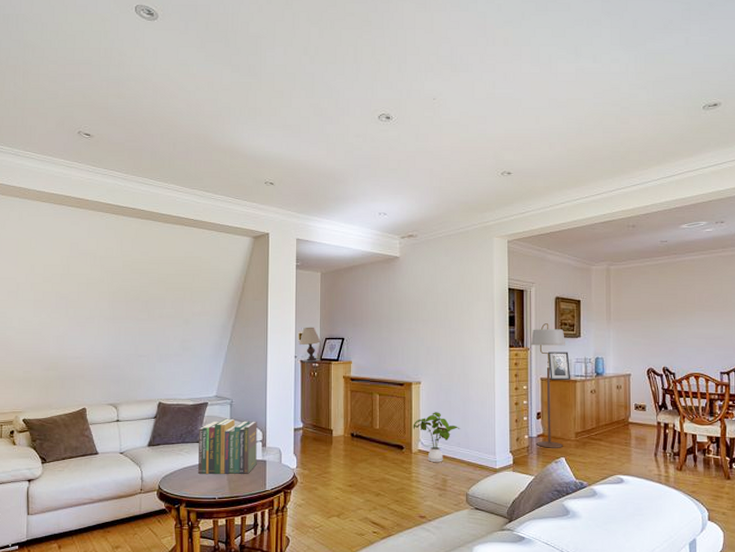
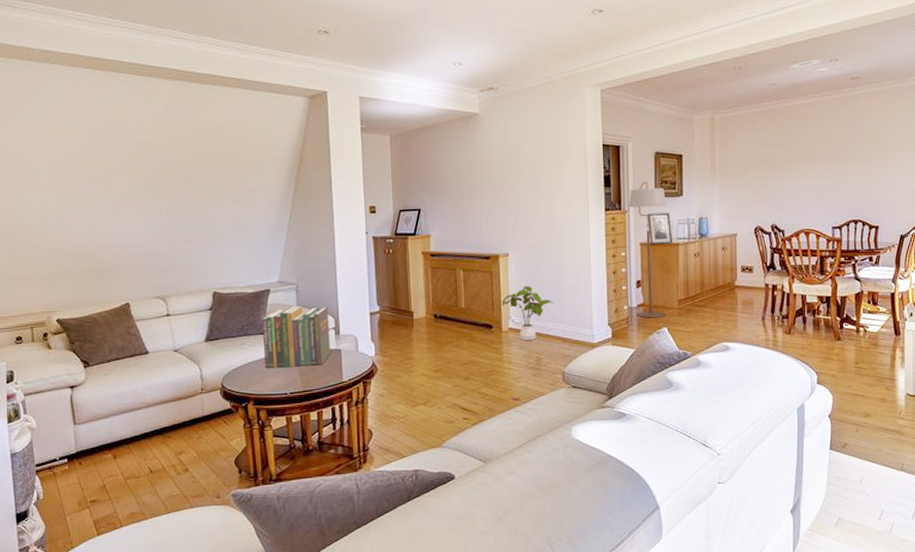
table lamp: present [300,327,321,363] -> none [370,198,395,239]

